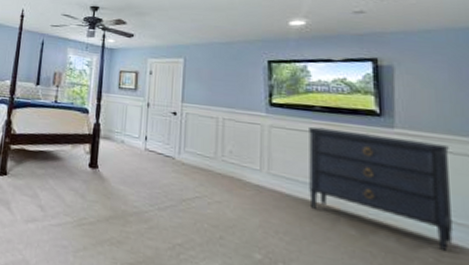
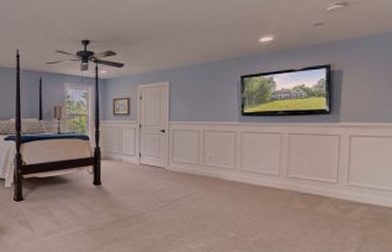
dresser: present [309,126,454,252] -> none [271,128,379,211]

